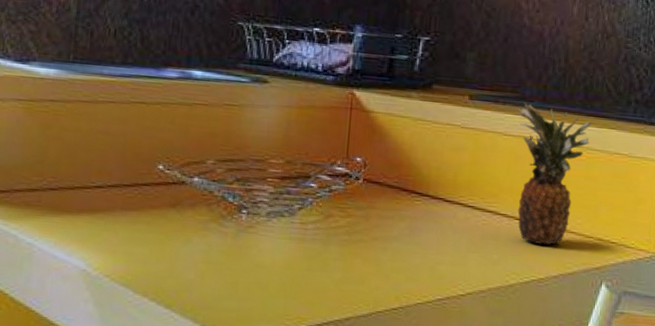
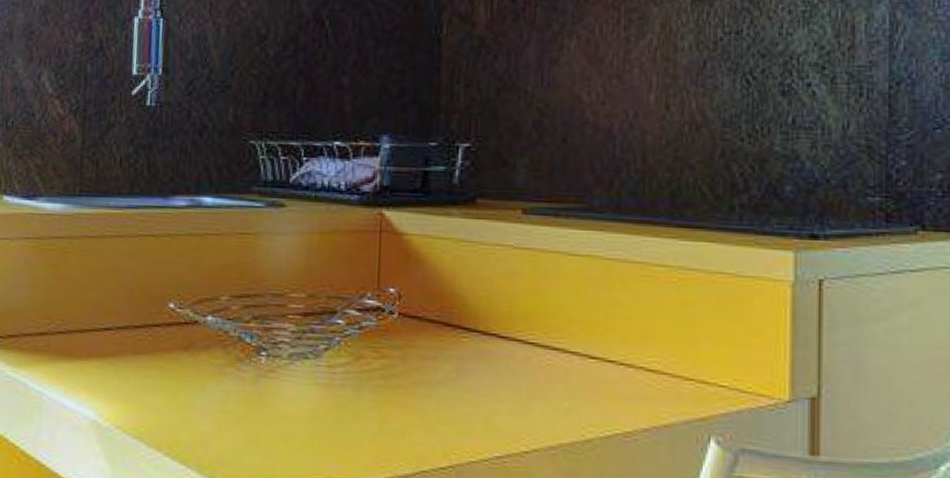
fruit: present [516,102,592,245] -> none [582,214,683,390]

